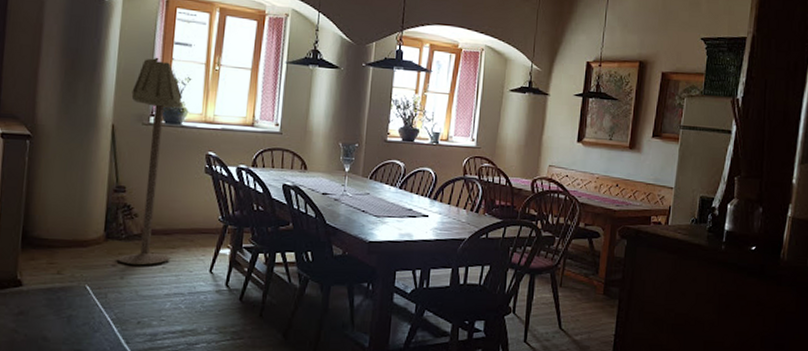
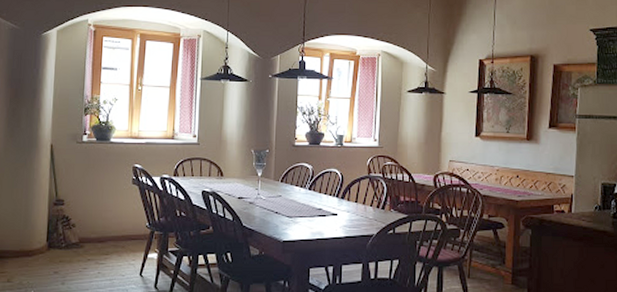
floor lamp: present [118,57,183,266] -> none [59,81,111,272]

